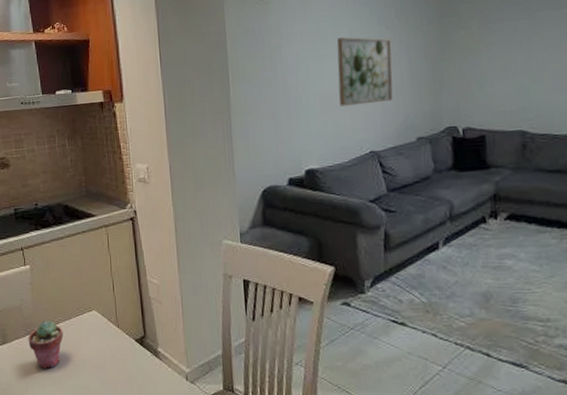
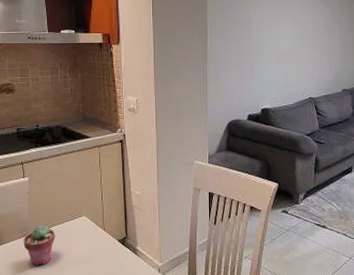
wall art: present [336,37,393,107] -> none [289,10,329,62]

